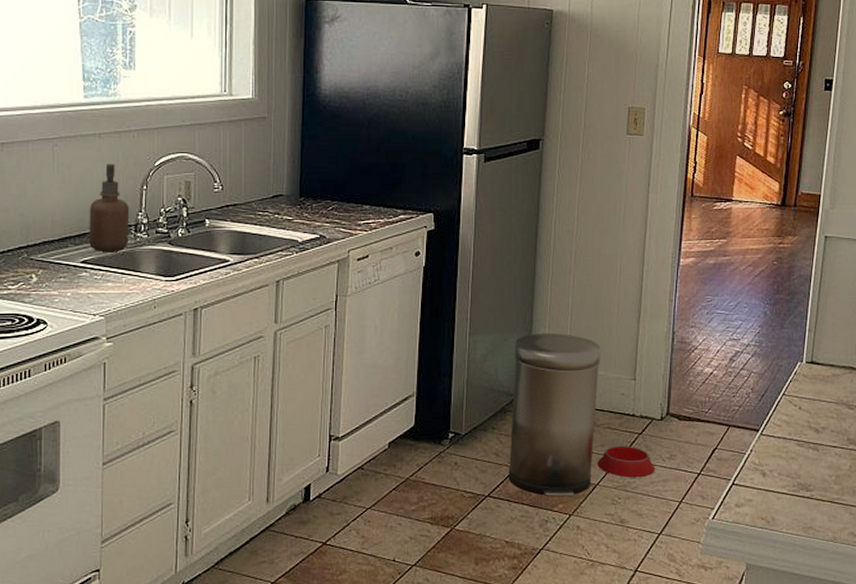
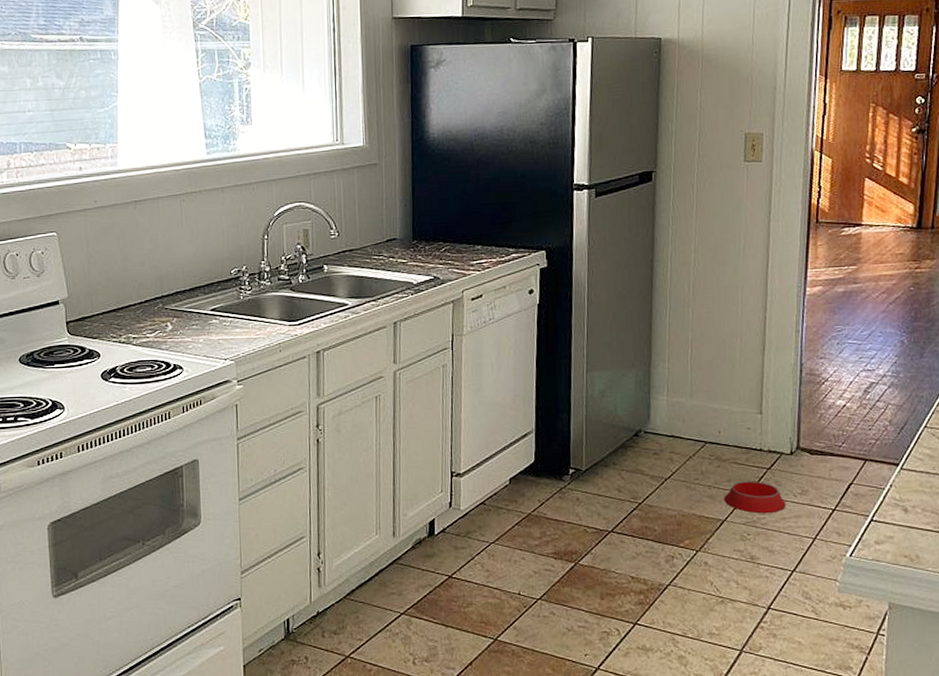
soap dispenser: present [89,164,130,253] -> none [216,216,254,300]
pedal bin: present [508,333,602,498] -> none [631,367,725,534]

